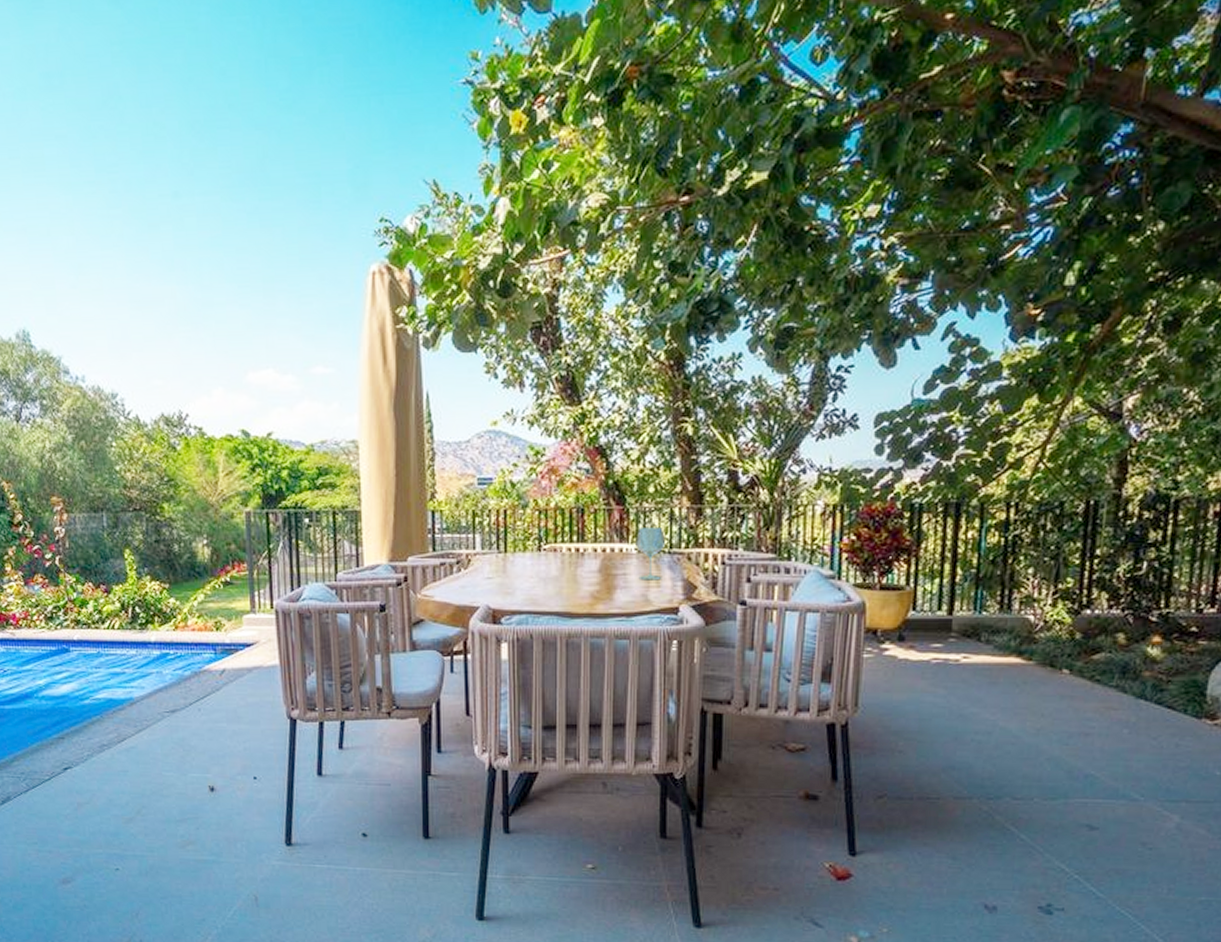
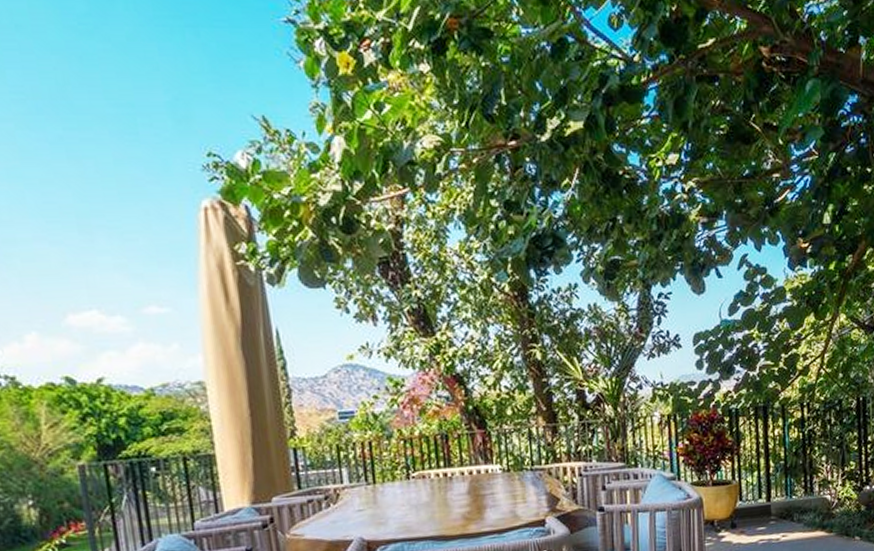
wine glass: present [635,528,665,581] -> none [499,447,528,498]

